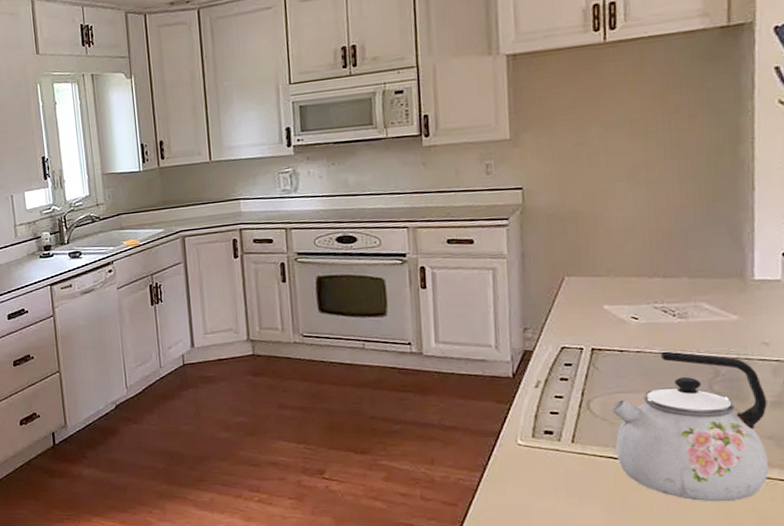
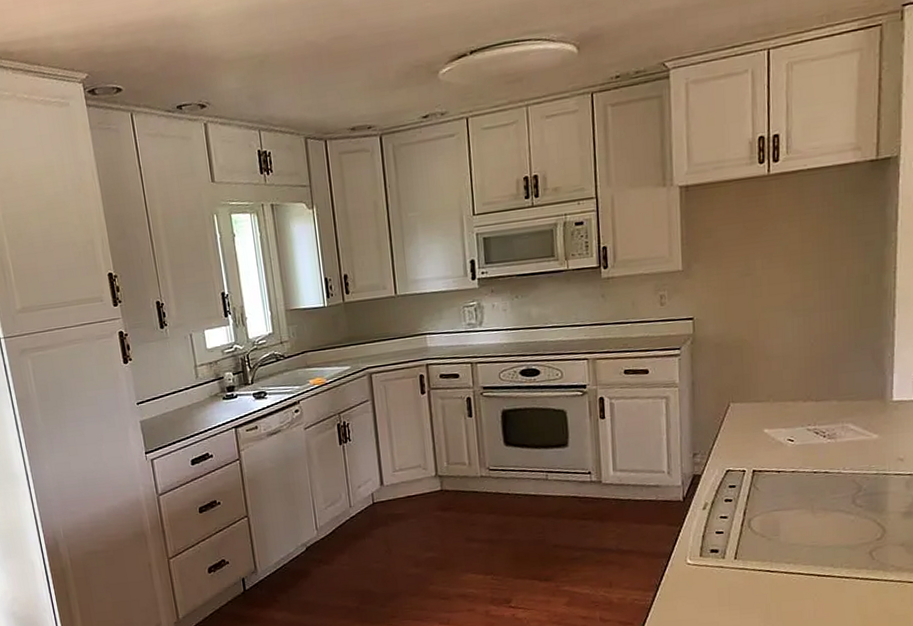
kettle: present [611,351,769,502] -> none [769,470,901,606]

